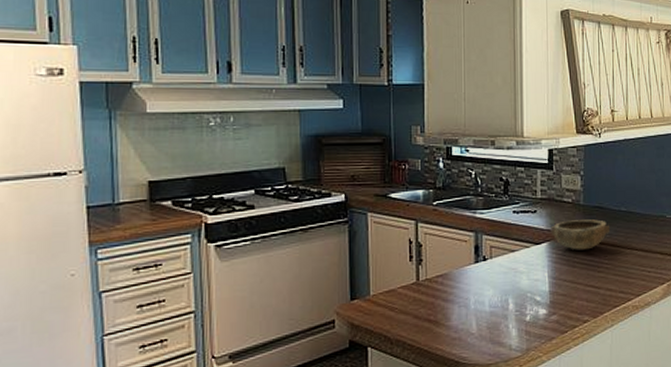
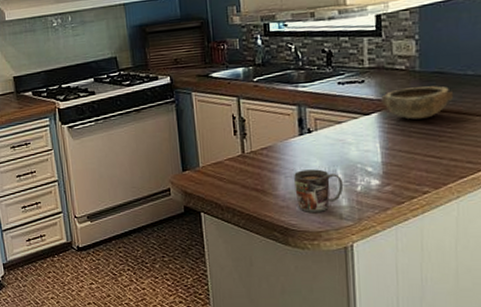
mug: none [468,298,514,344] -> present [294,169,344,212]

